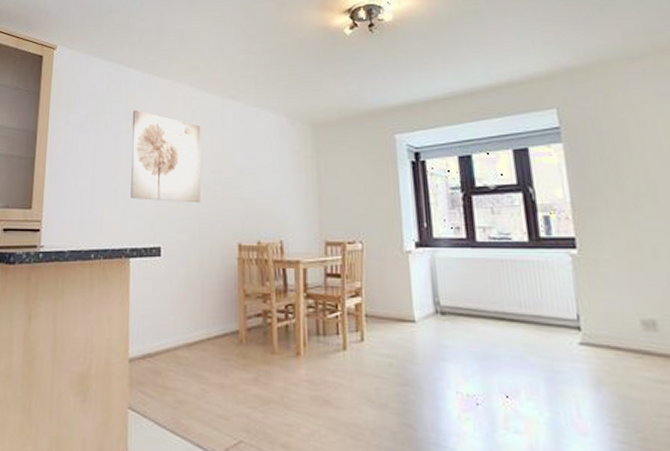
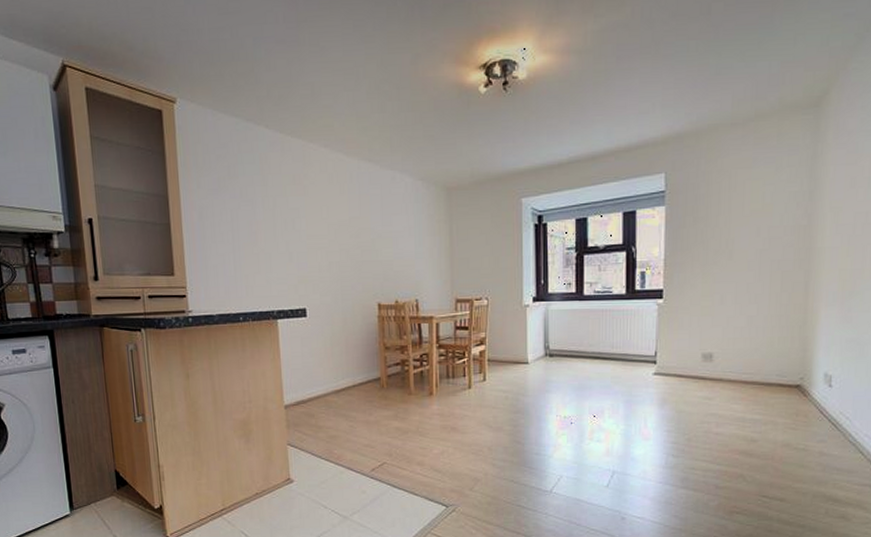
wall art: present [130,109,201,203] -> none [267,172,341,267]

